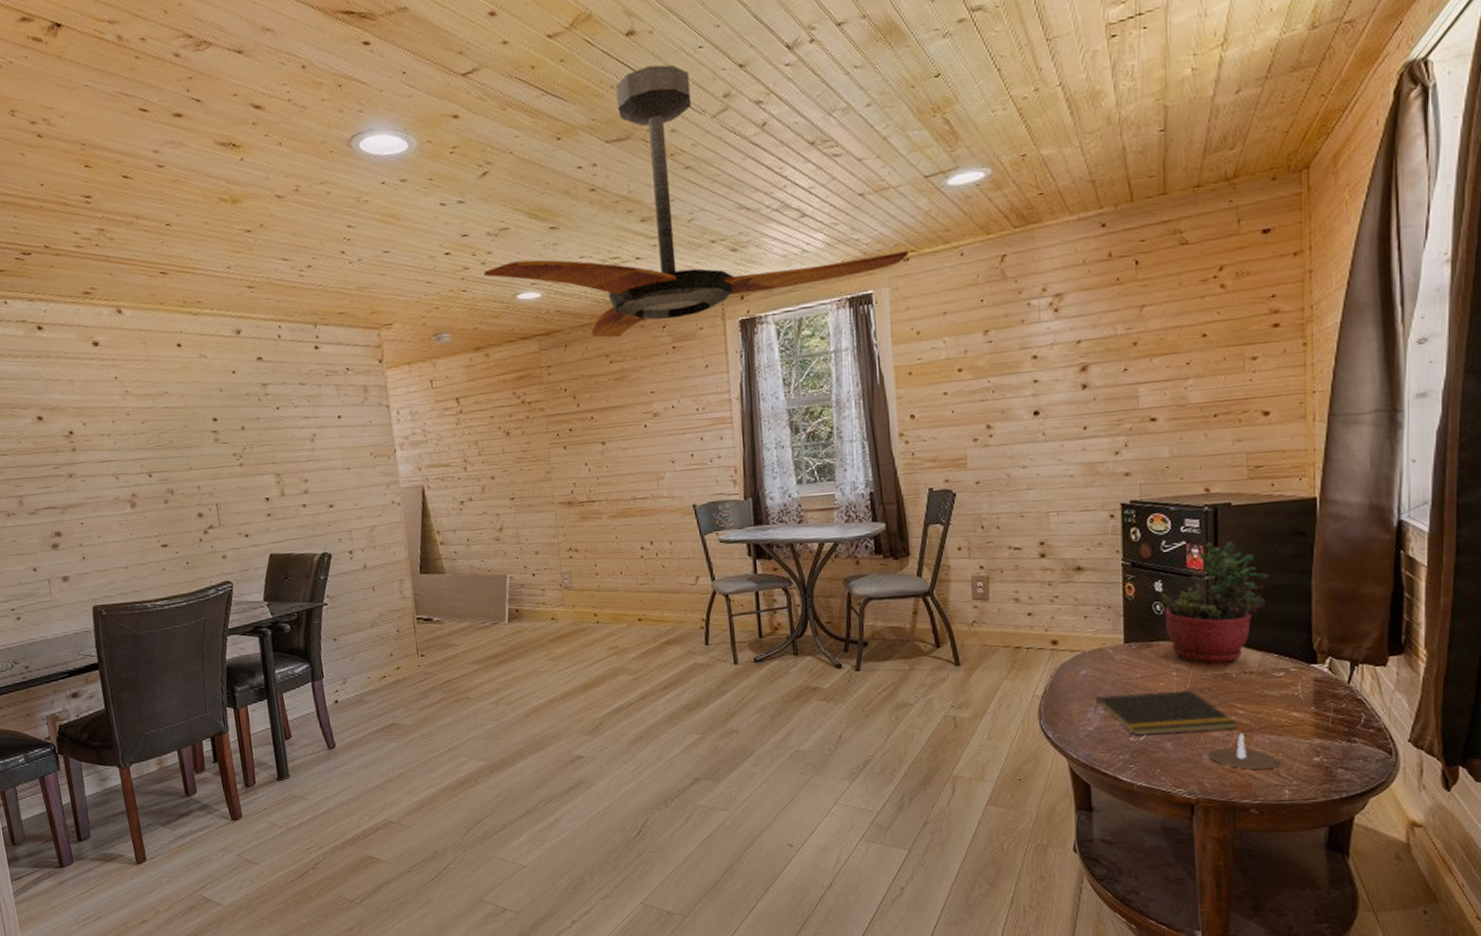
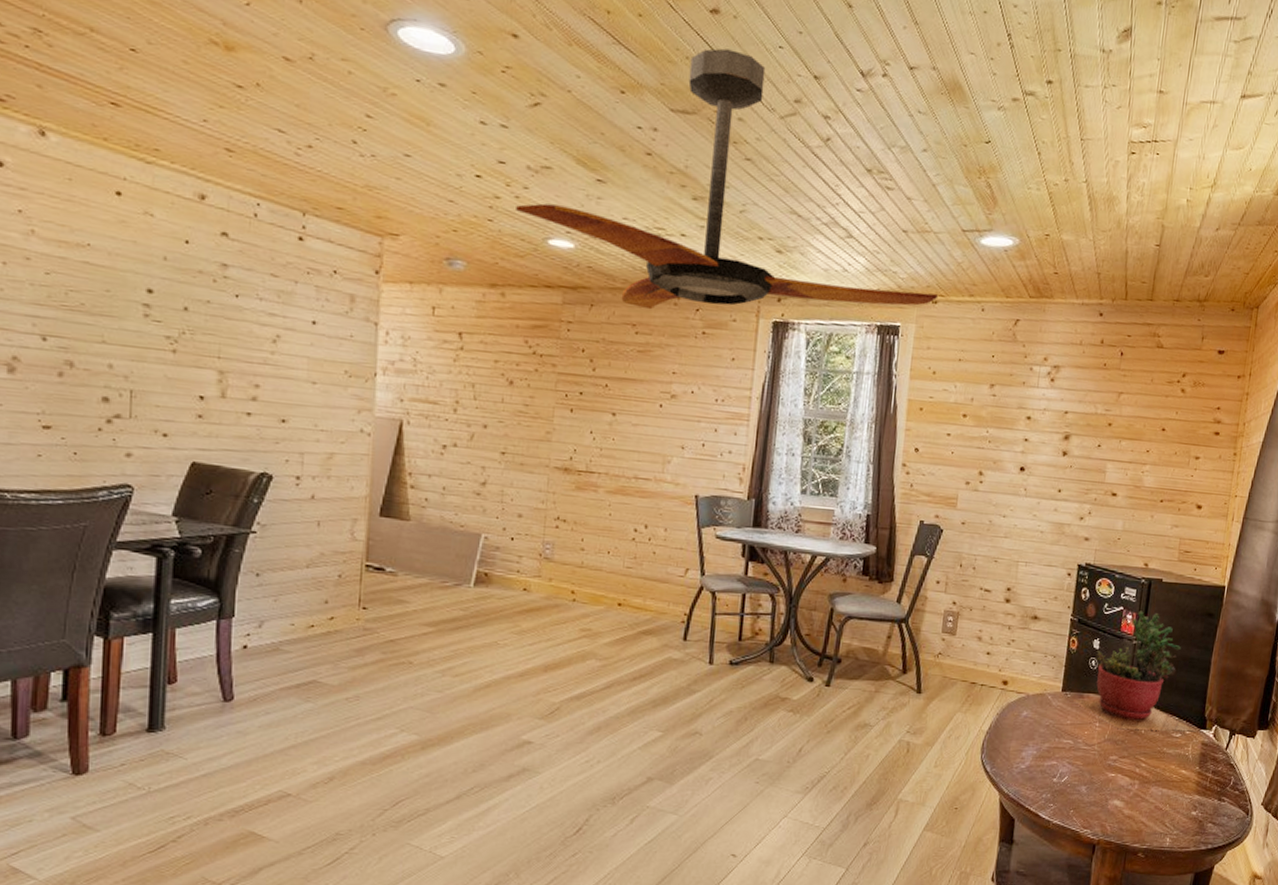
notepad: present [1093,691,1239,736] -> none [1027,736,1141,780]
candle: present [1206,732,1279,770] -> none [1111,783,1166,819]

